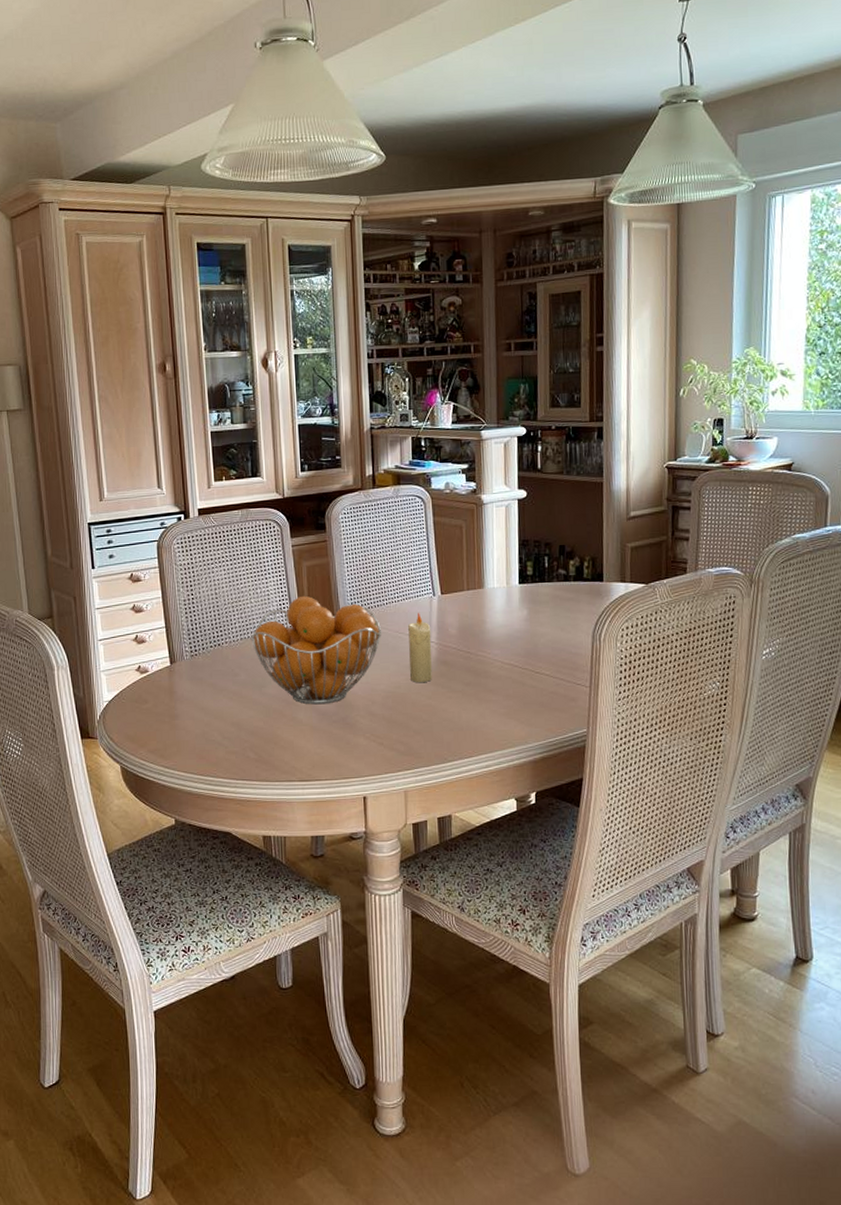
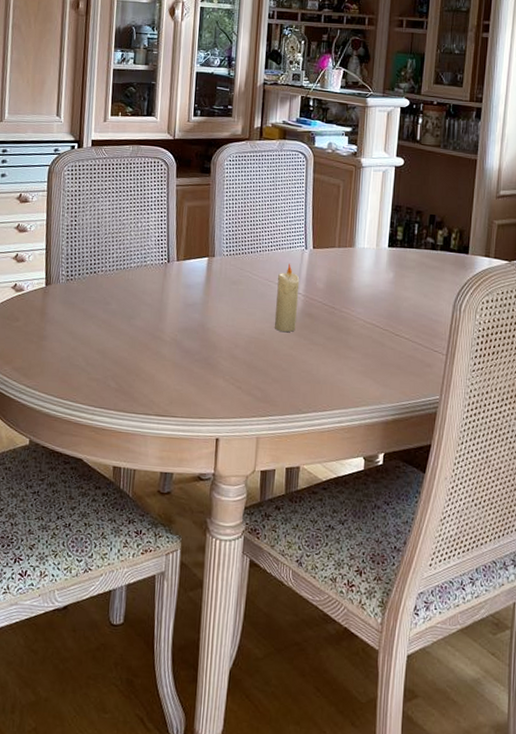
fruit basket: present [251,595,382,705] -> none [126,234,253,342]

